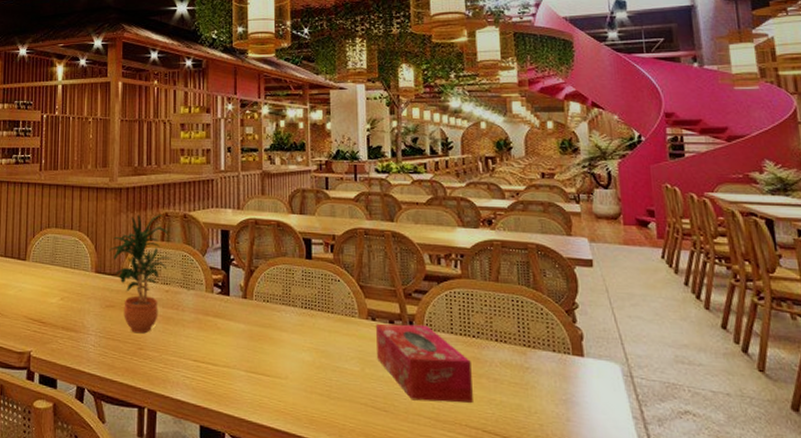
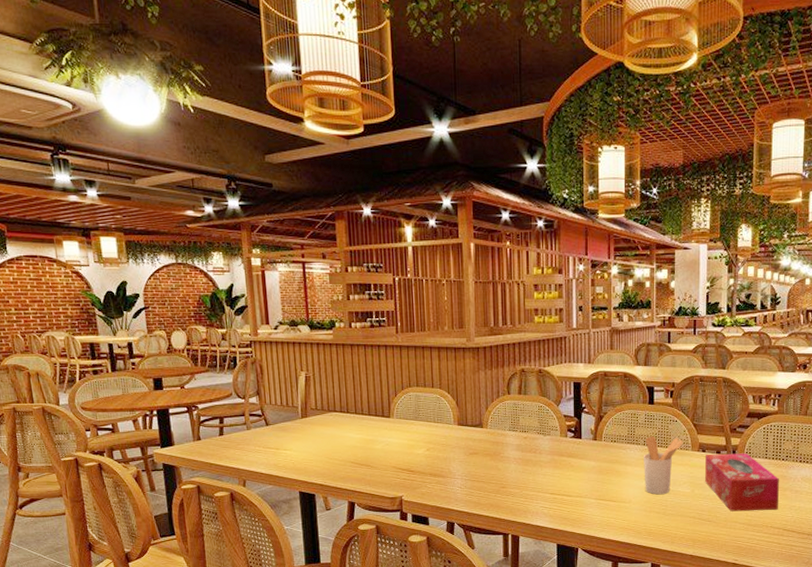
potted plant: present [109,214,172,334] -> none [470,370,529,475]
utensil holder: none [302,297,349,372] -> present [644,436,684,495]

